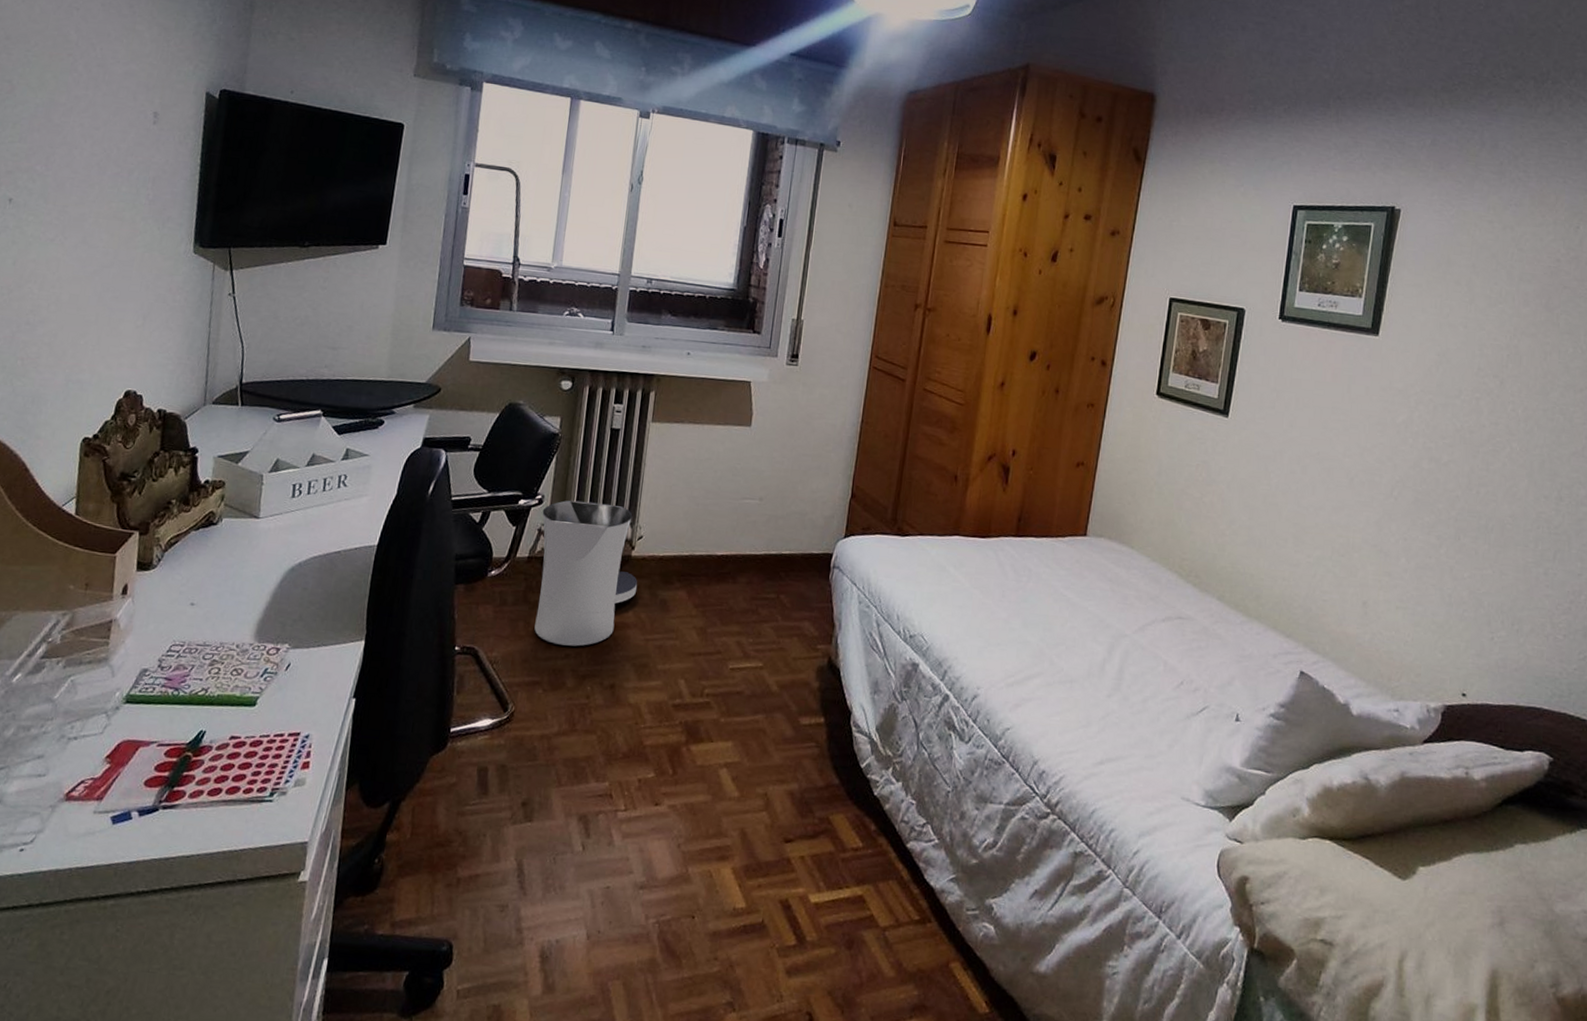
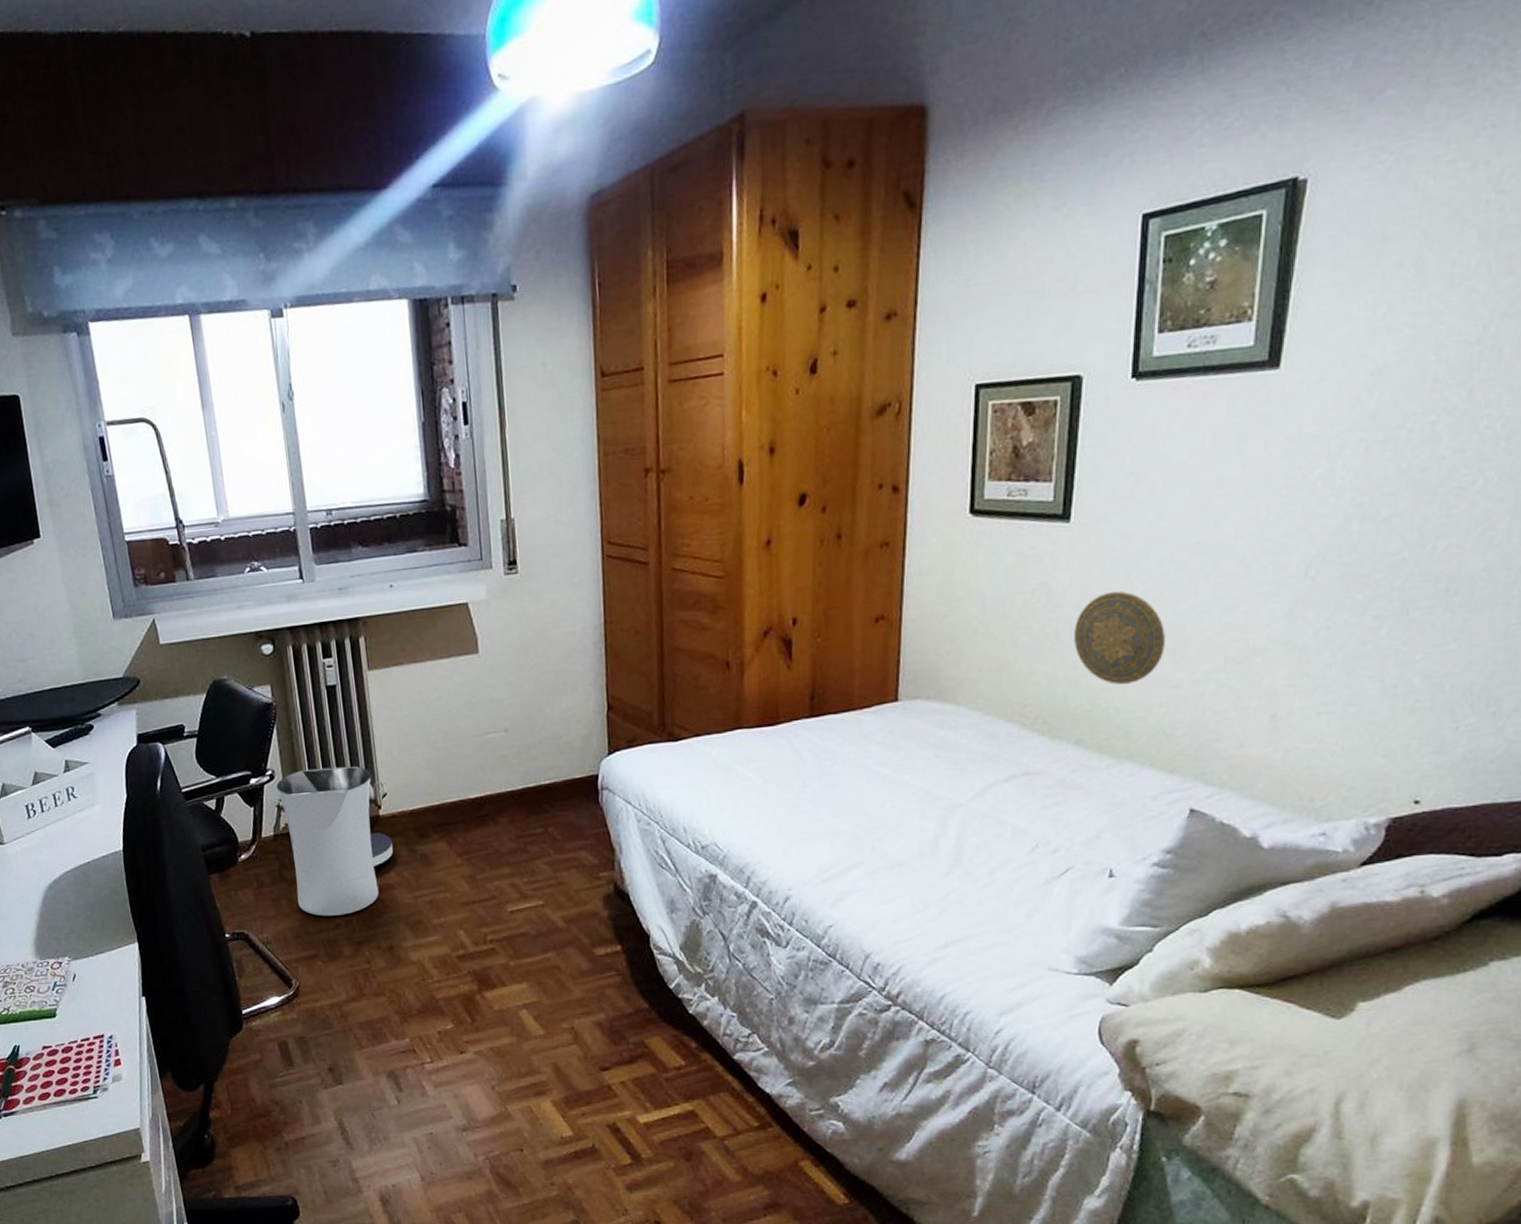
decorative plate: none [1224,478,1291,556] -> present [1074,591,1165,685]

